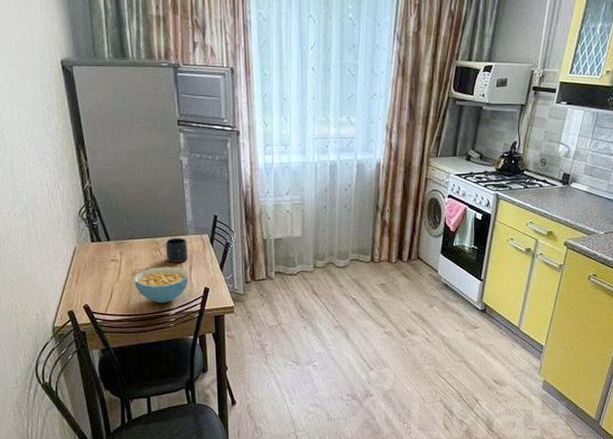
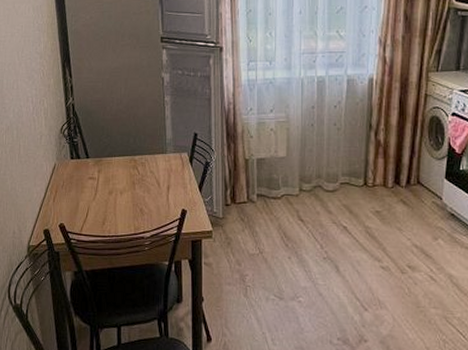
cereal bowl: present [134,266,188,303] -> none [111,186,166,225]
mug: present [165,238,188,263] -> none [143,156,166,182]

